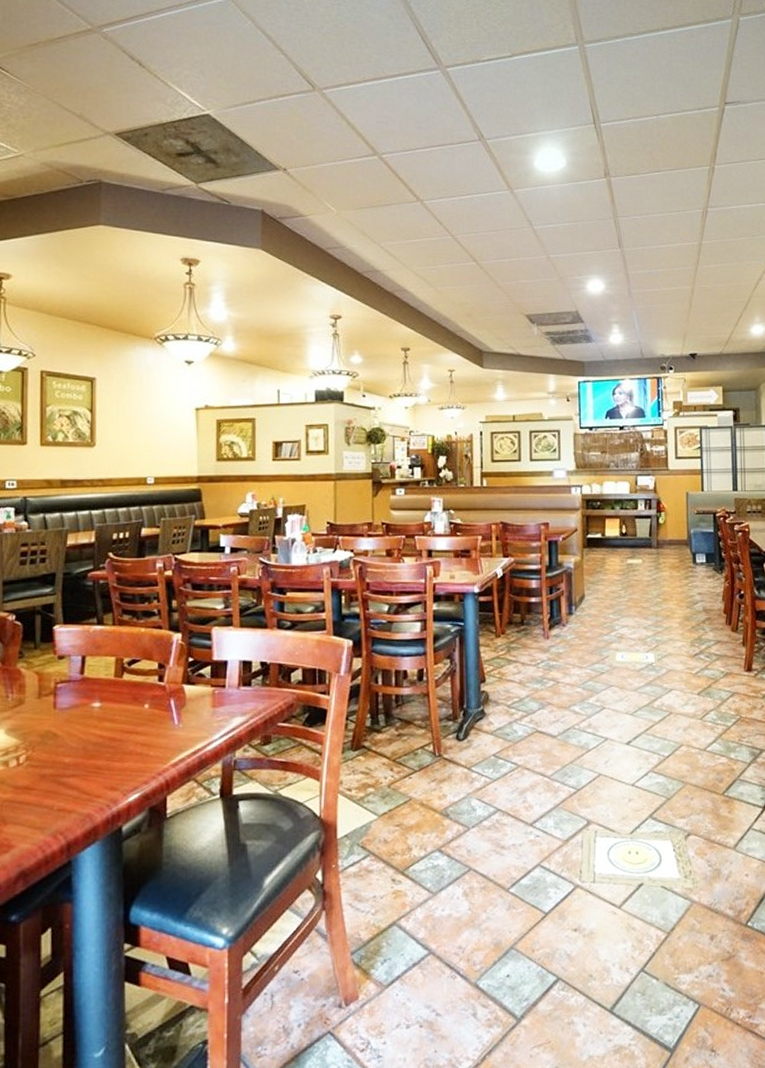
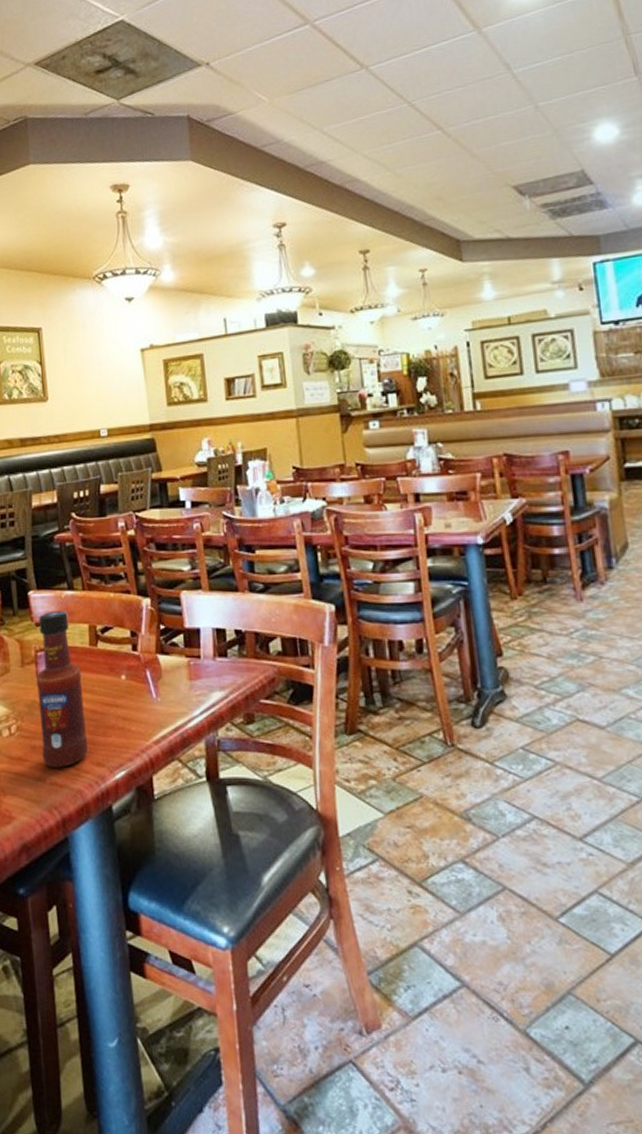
tabasco sauce: none [52,644,103,794] -> present [36,610,89,768]

